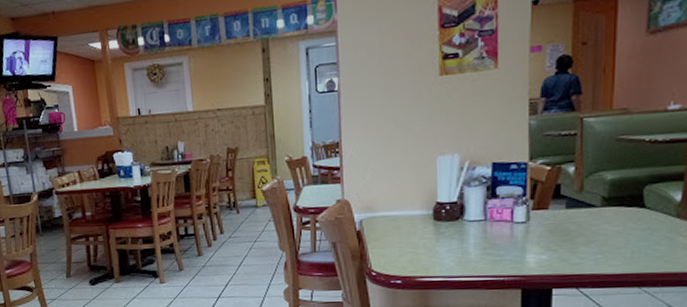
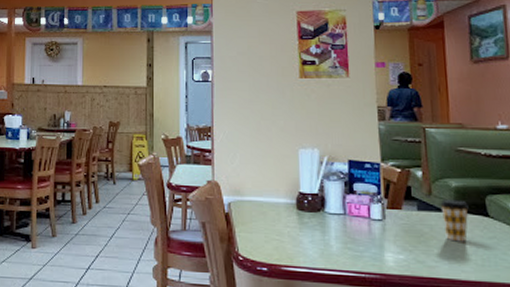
coffee cup: none [592,193,624,237] -> present [440,199,469,242]

